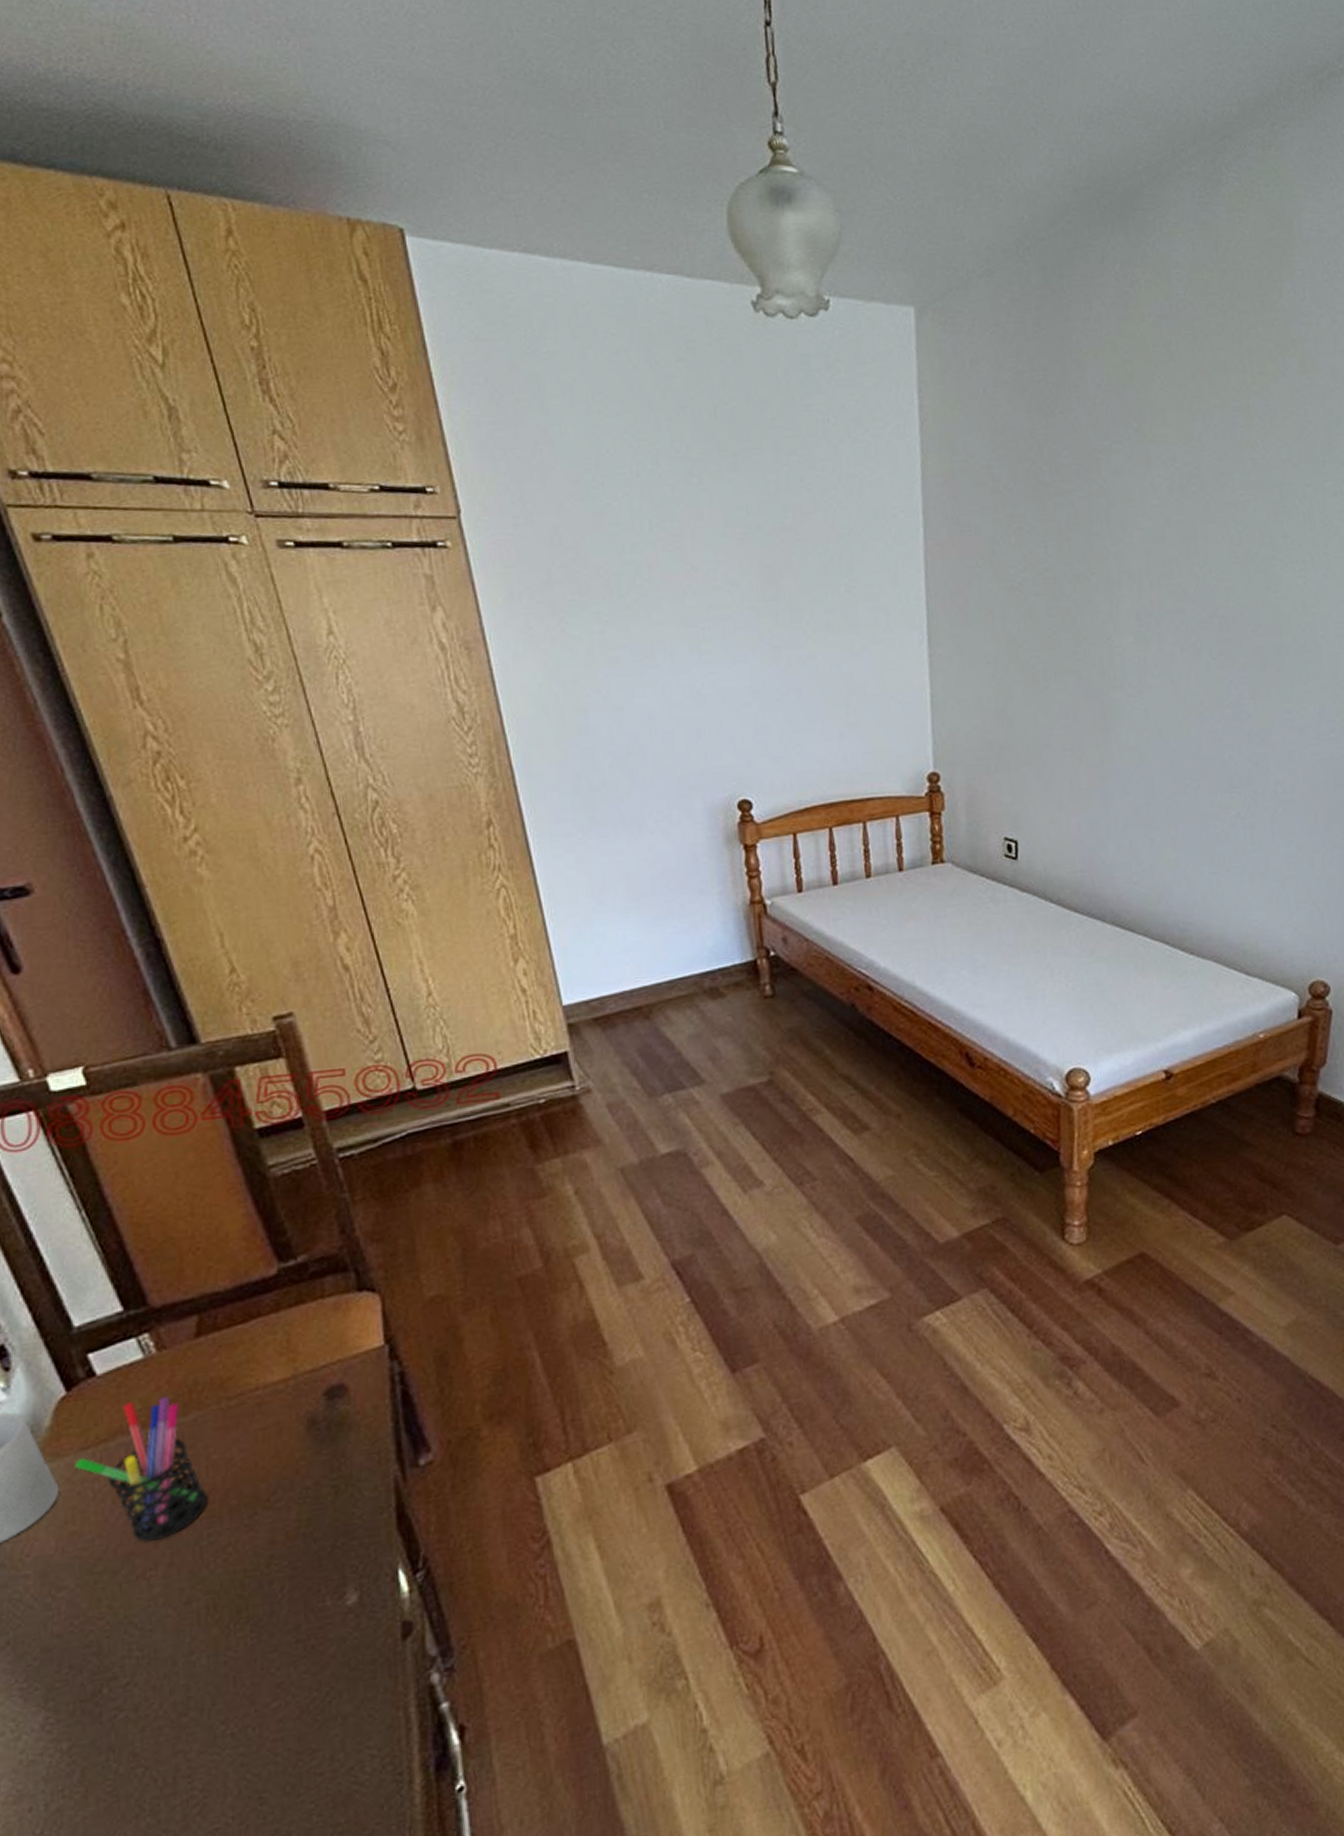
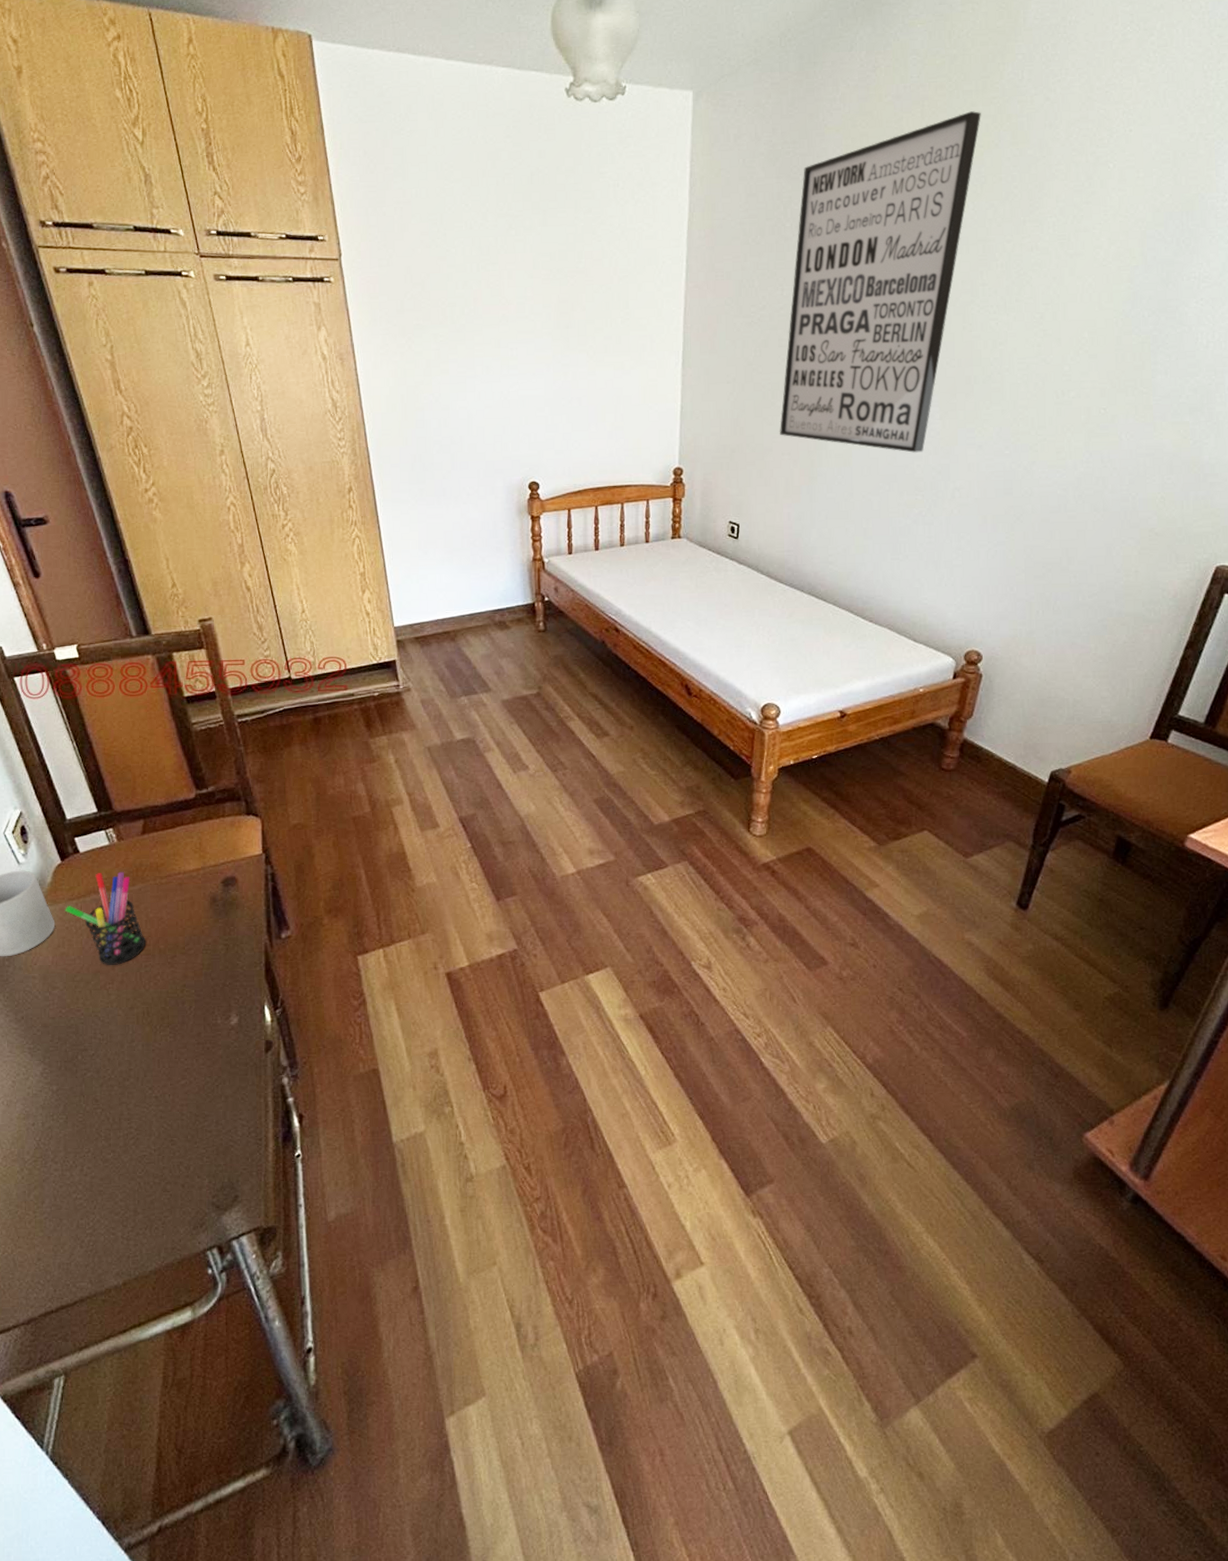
wall art: none [1057,334,1262,741] -> present [780,111,981,453]

